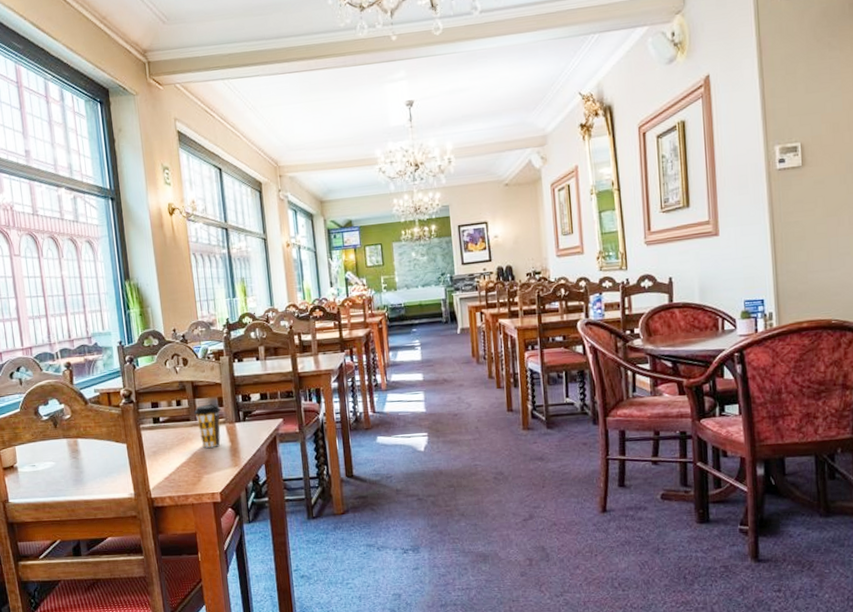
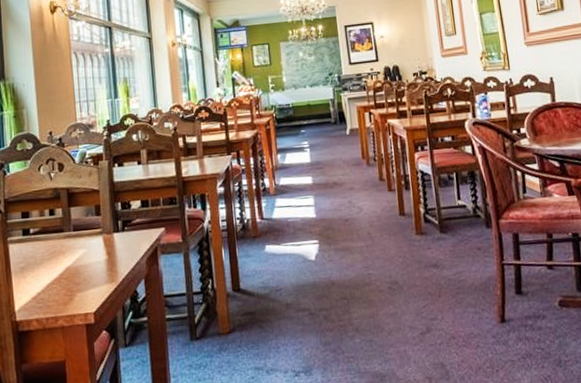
coffee cup: present [194,404,221,448] -> none [69,213,98,262]

